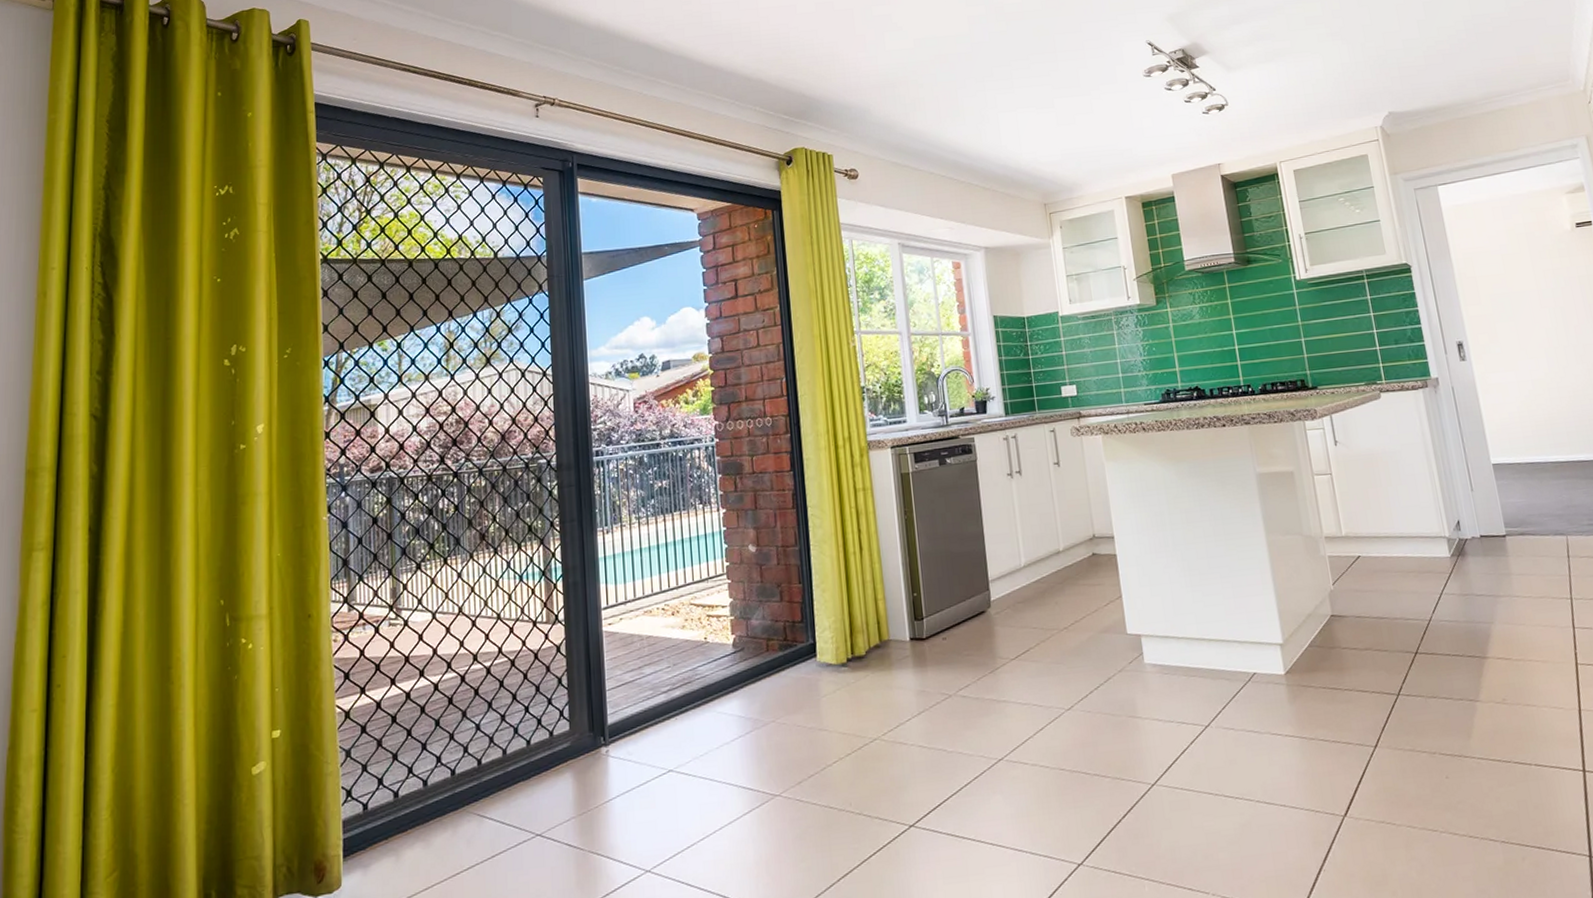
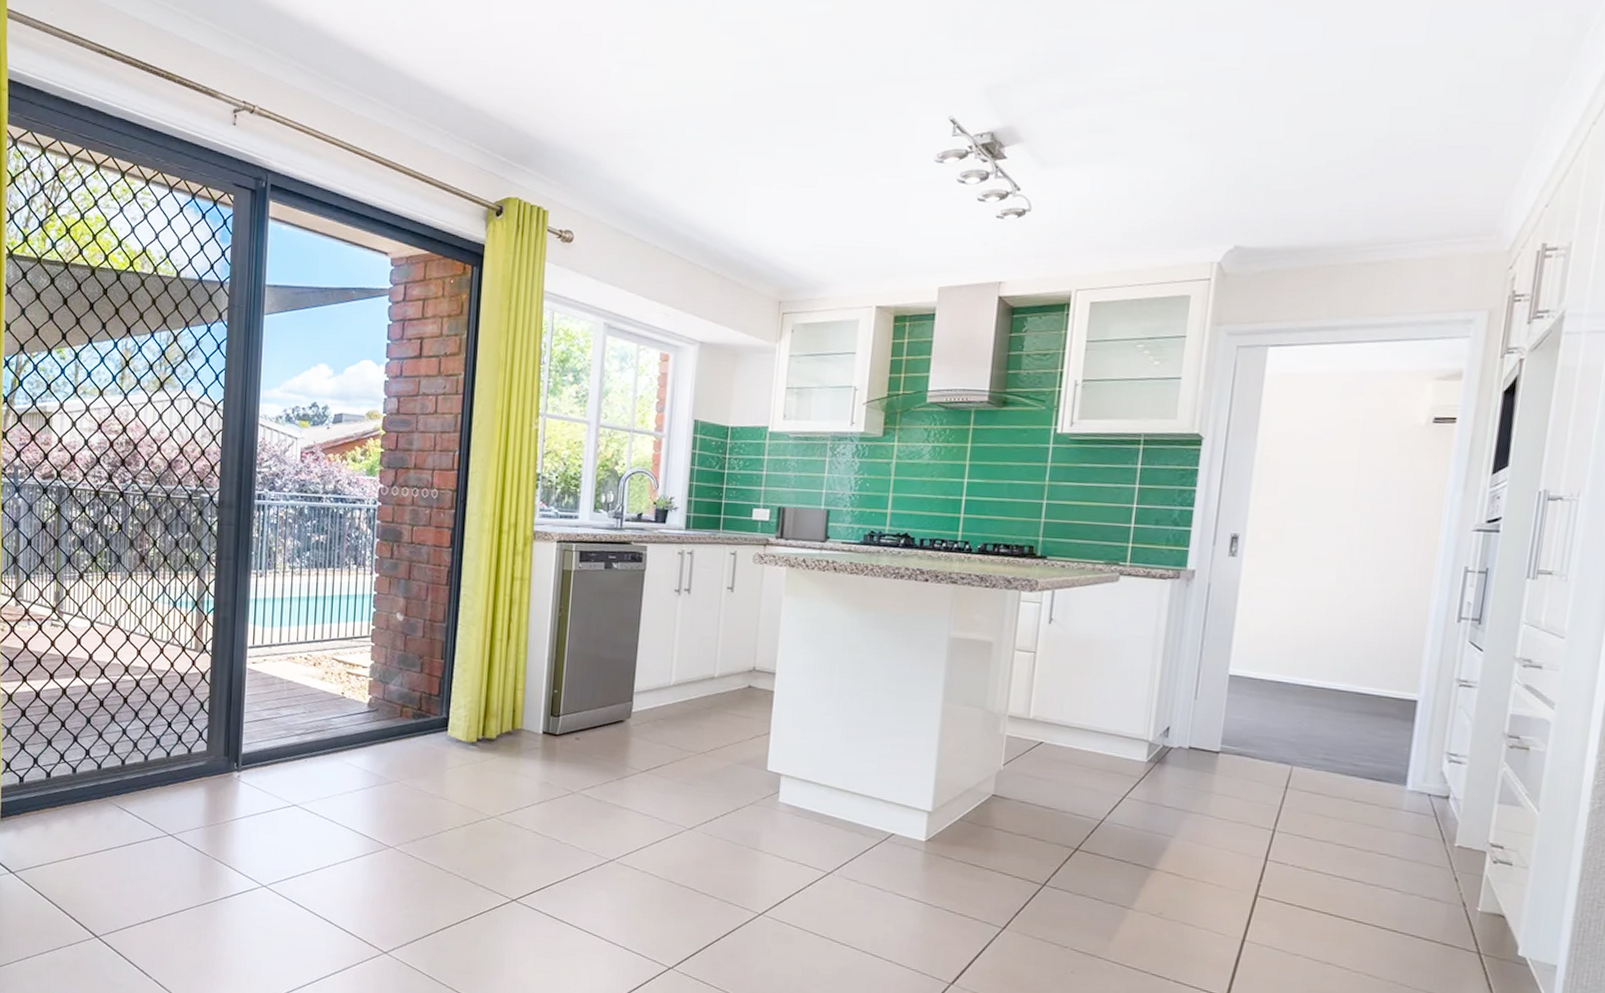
toaster: none [1081,376,1134,412] -> present [774,506,831,544]

